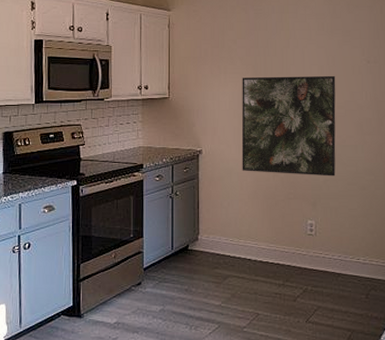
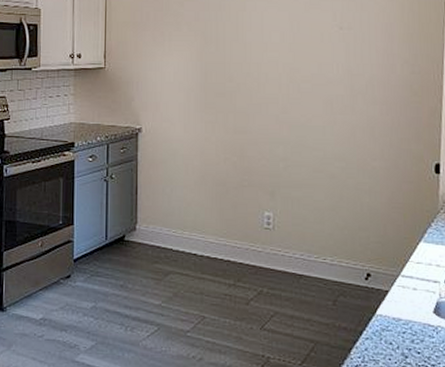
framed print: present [241,75,336,177] -> none [187,44,301,162]

